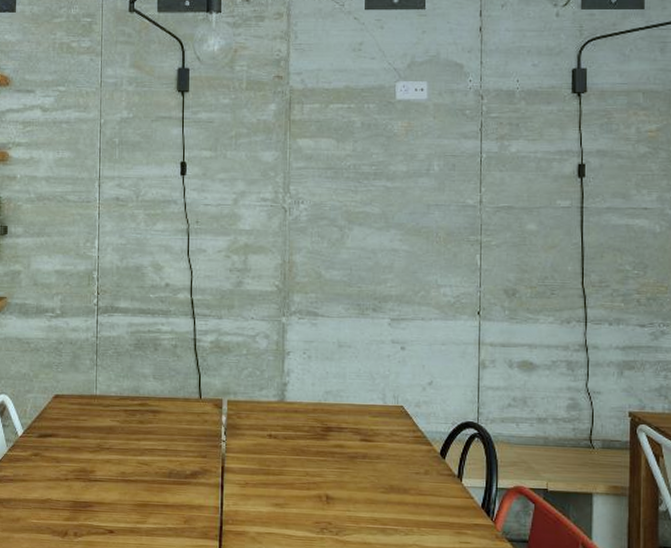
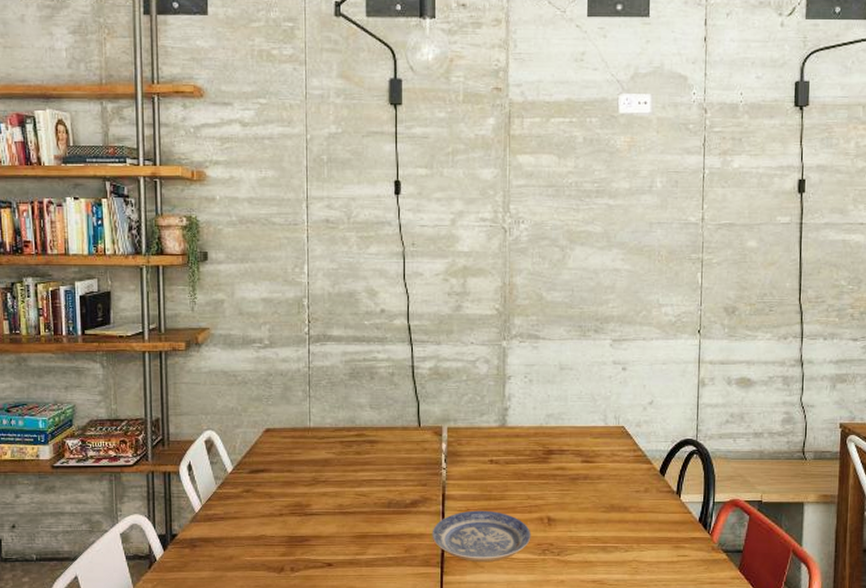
plate: none [211,484,310,538] -> present [432,510,531,563]

